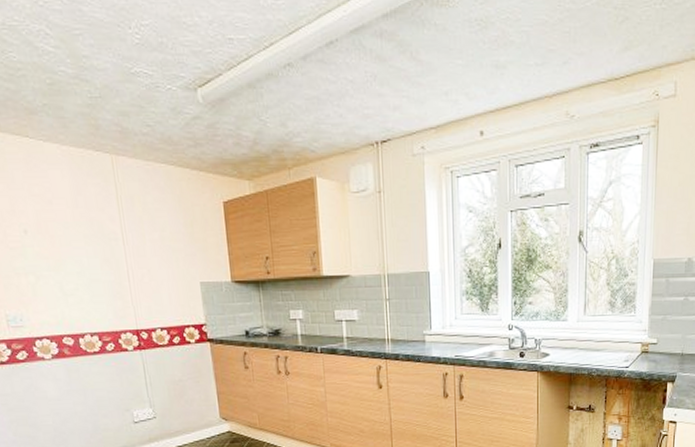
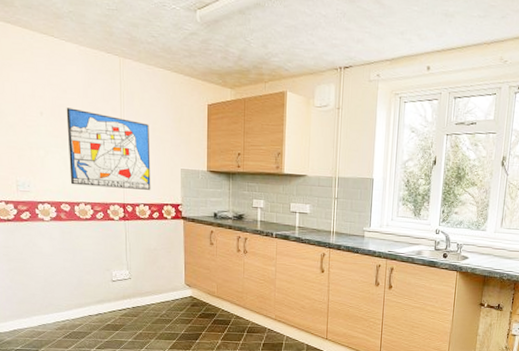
wall art: none [54,222,167,314] -> present [66,108,151,190]

